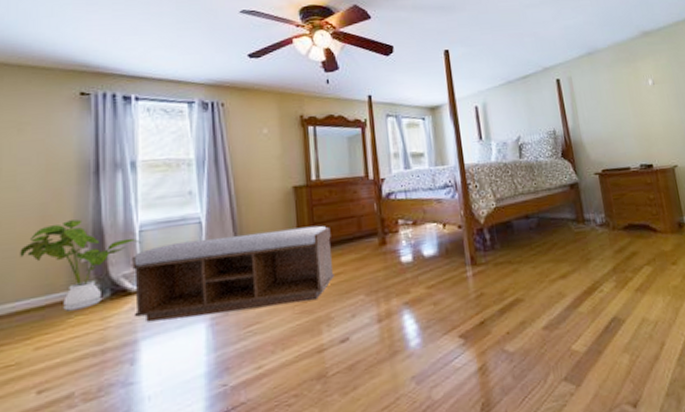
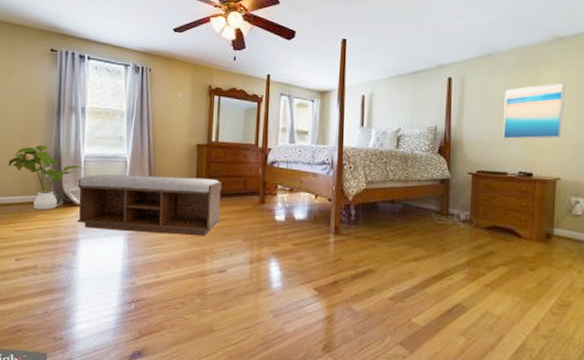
wall art: none [611,73,670,135] -> present [502,82,565,140]

